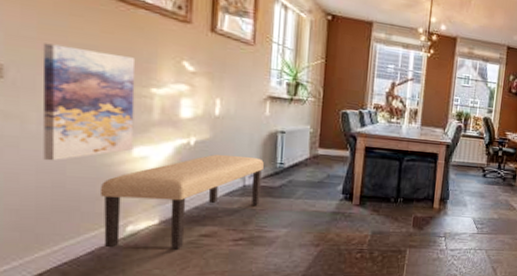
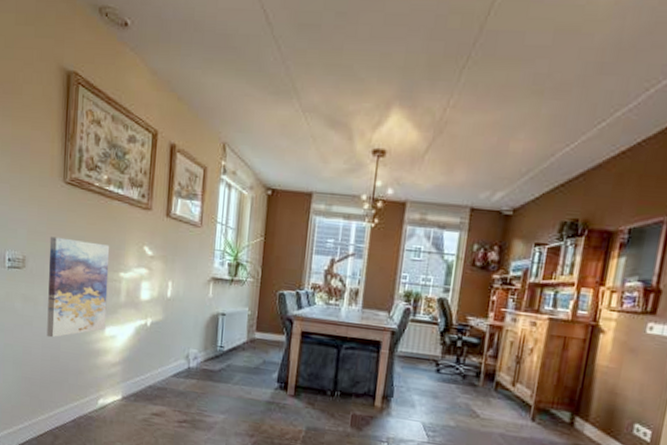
bench: present [99,154,264,250] -> none [81,335,206,426]

